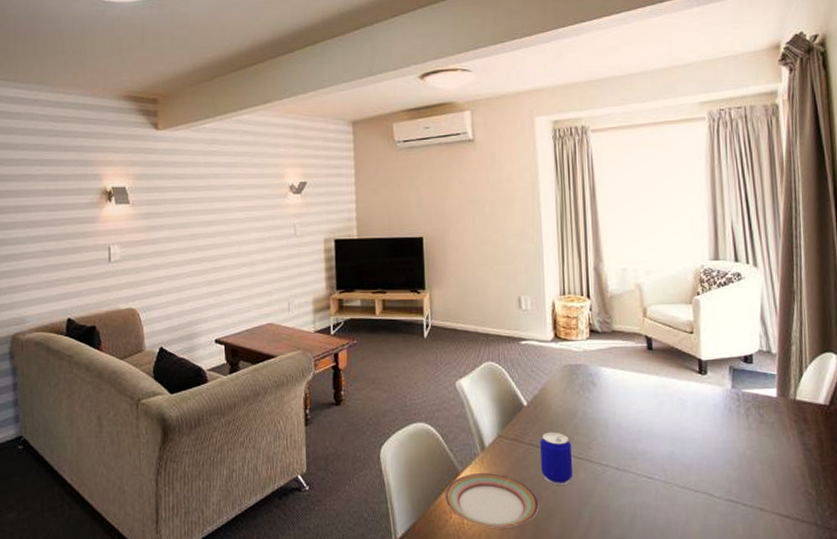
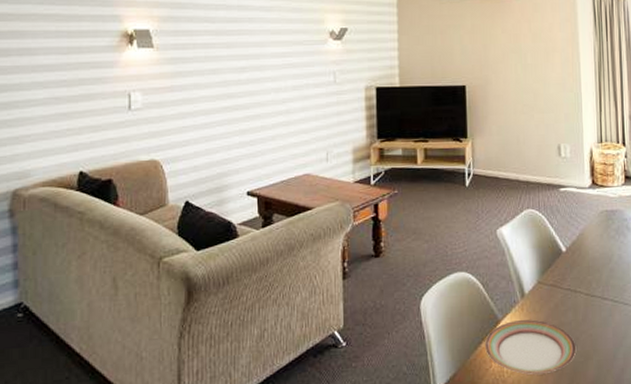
beer can: present [540,432,572,485] -> none [578,276,608,328]

